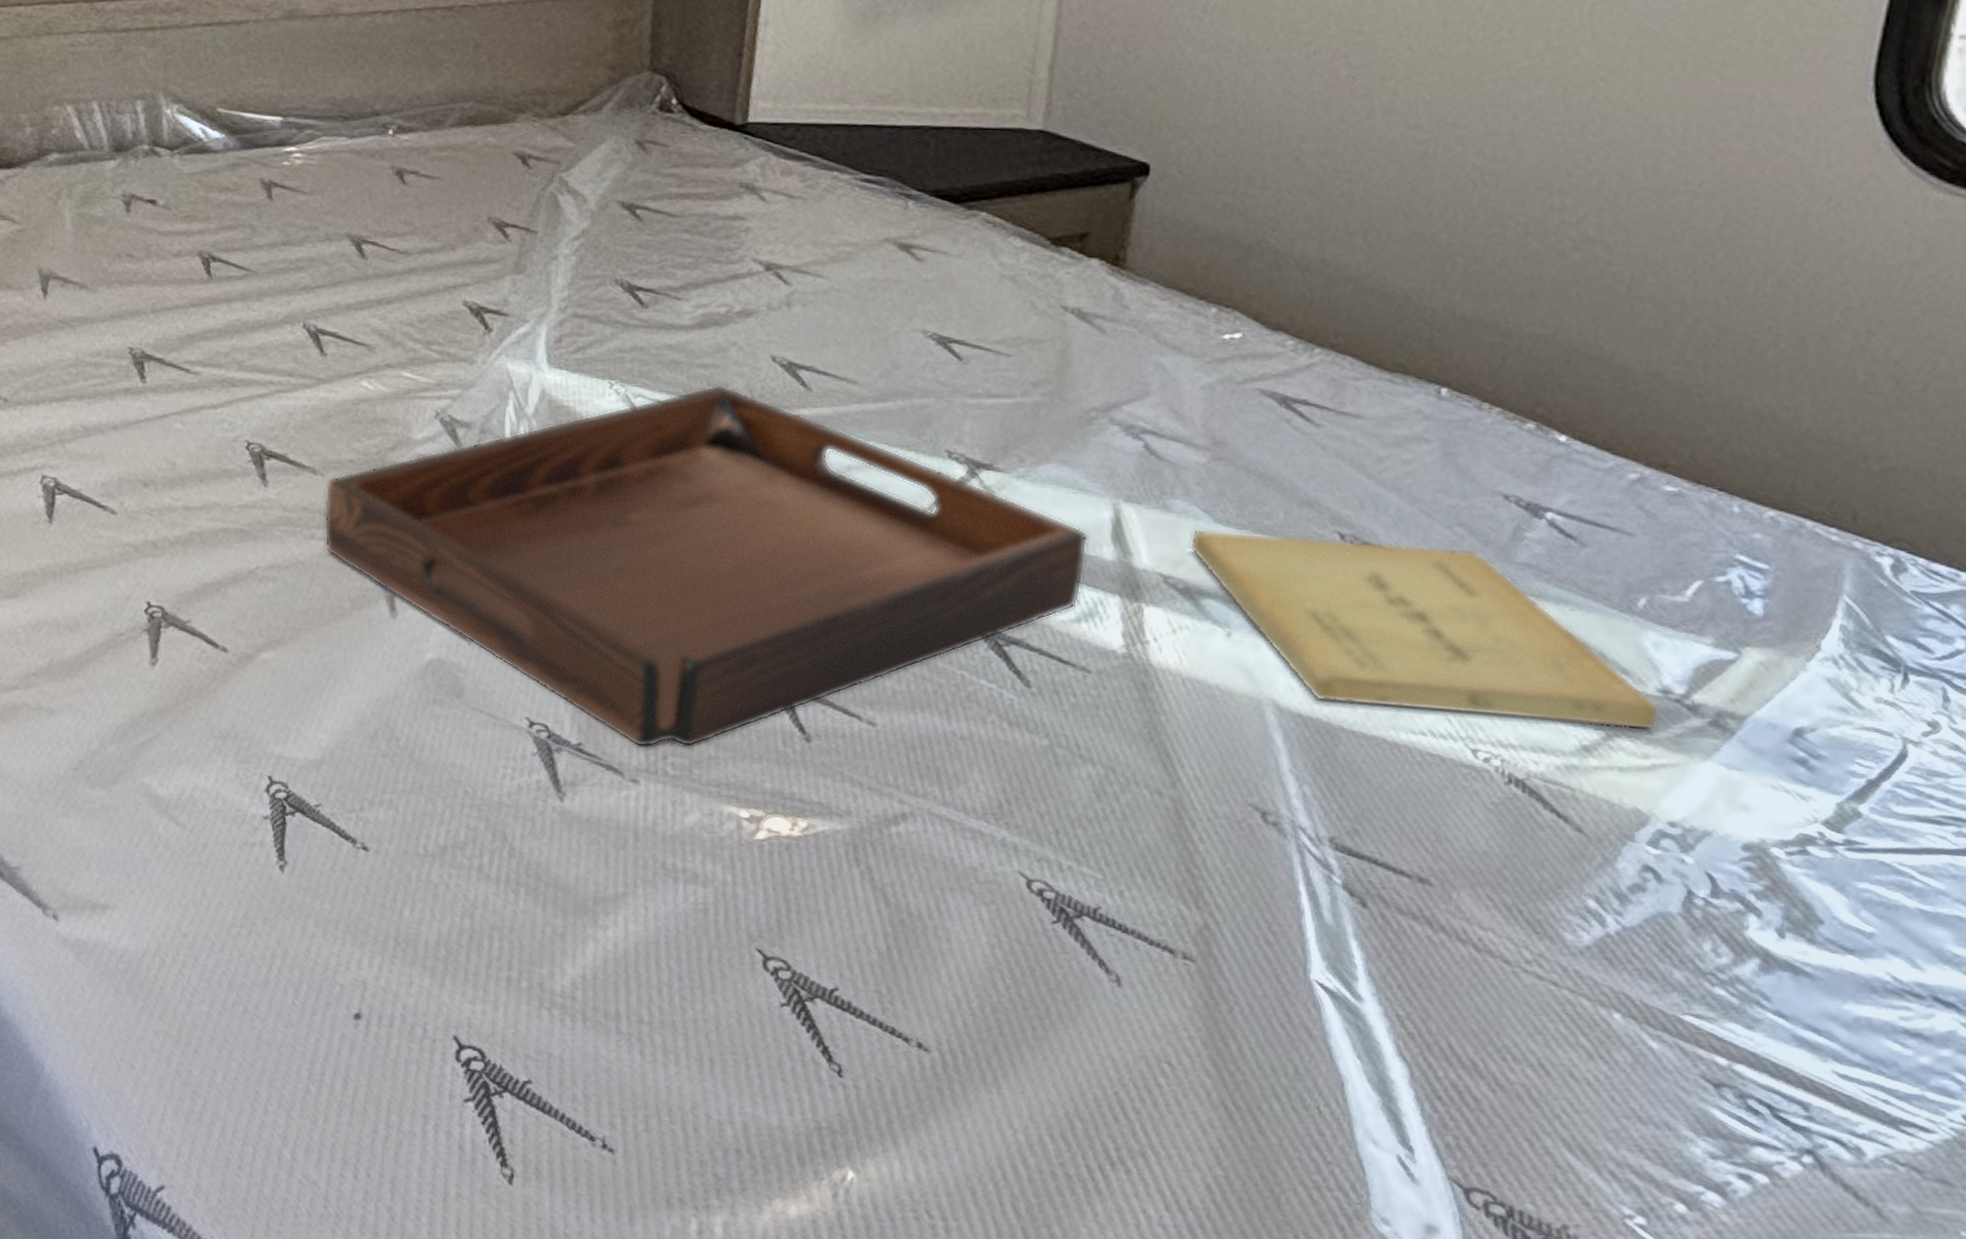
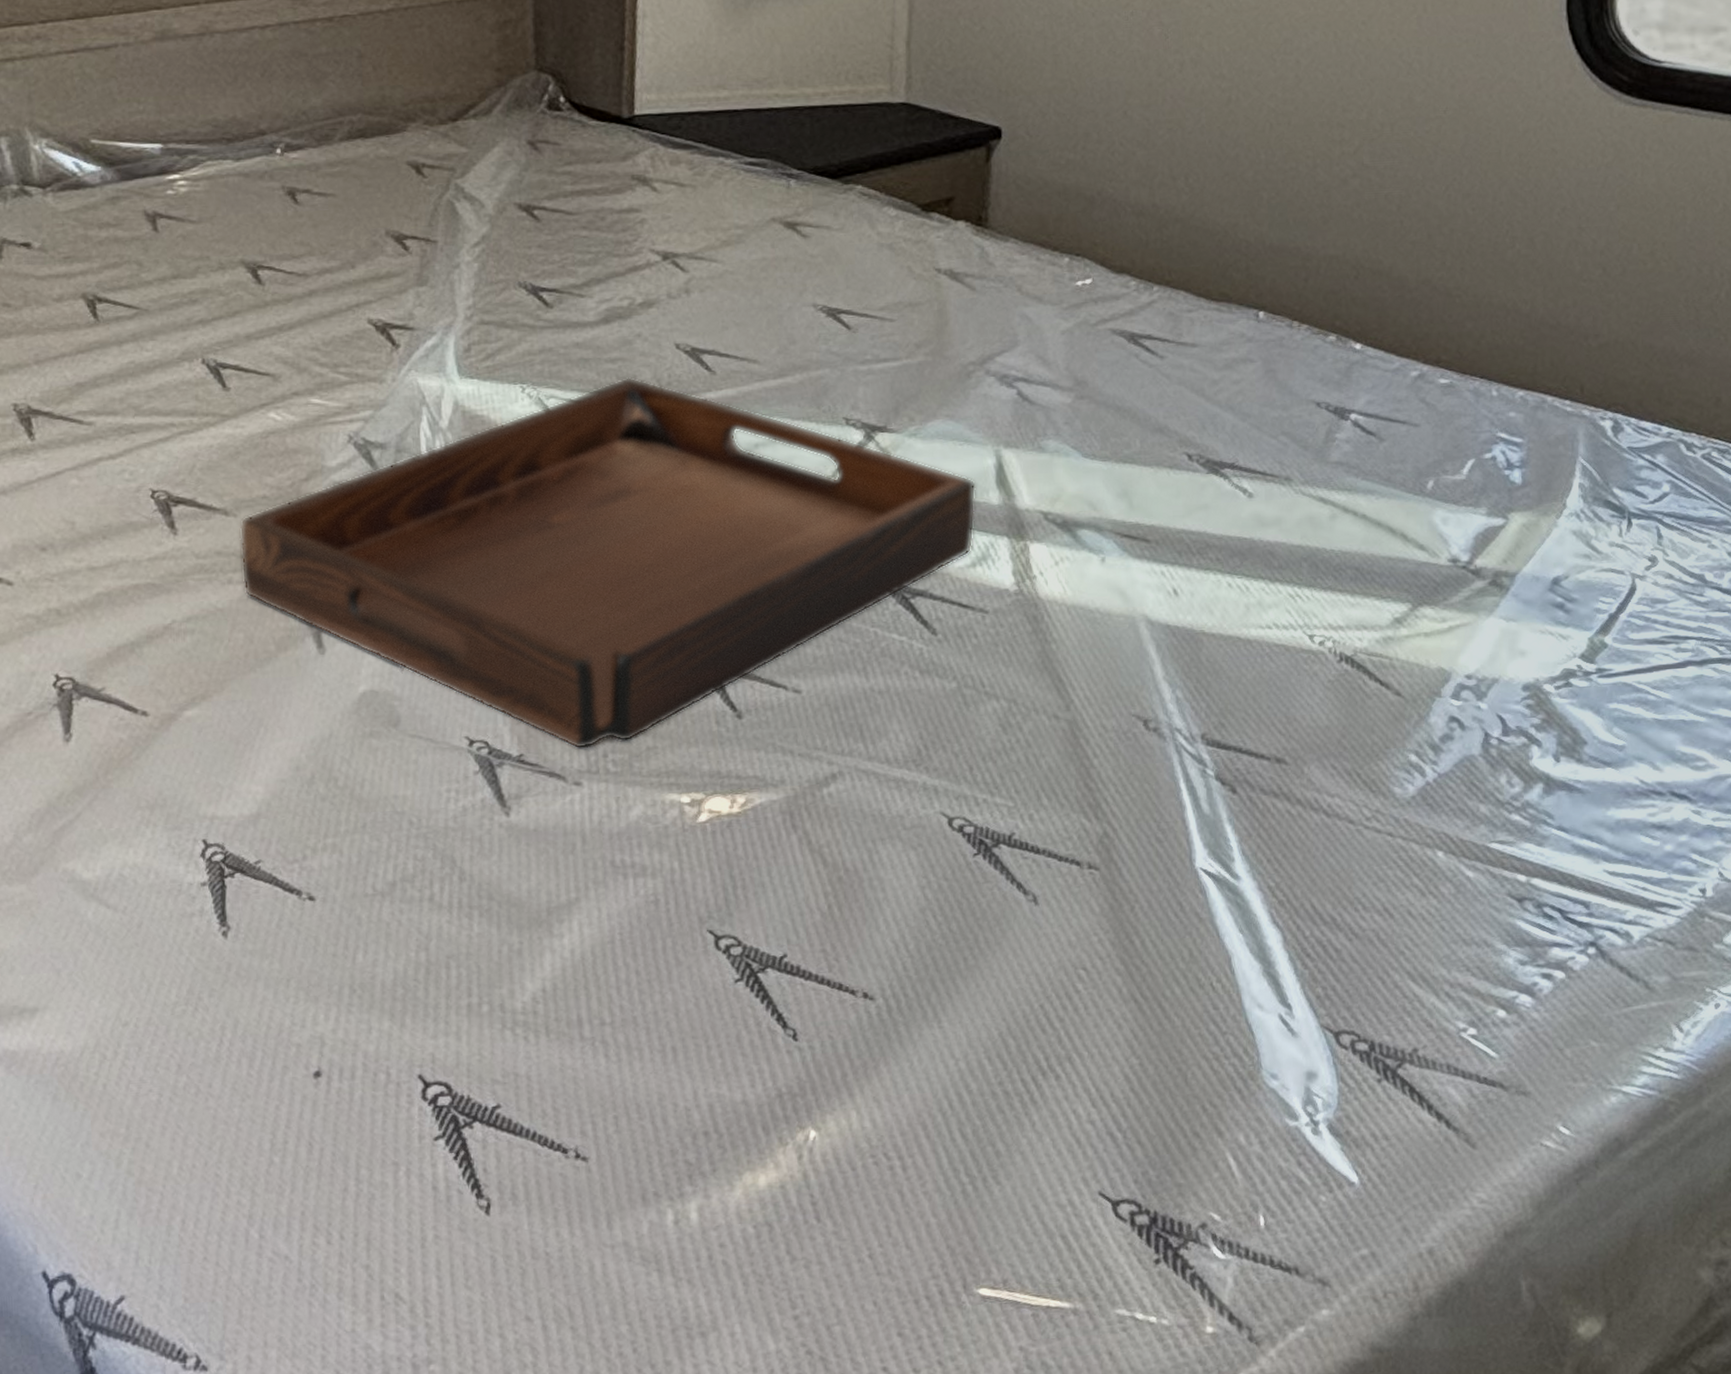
book: present [1189,529,1660,731] -> none [1063,455,1452,611]

